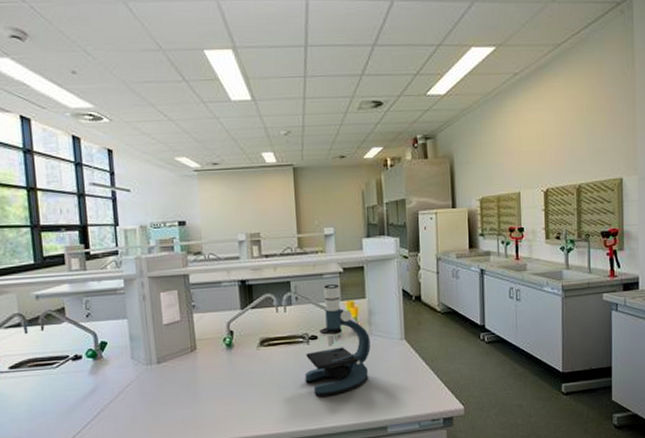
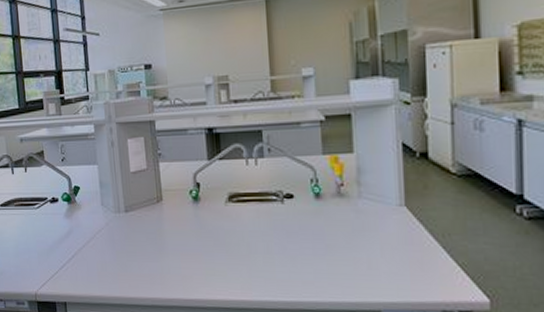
microscope: present [304,284,371,397] -> none [278,135,359,266]

